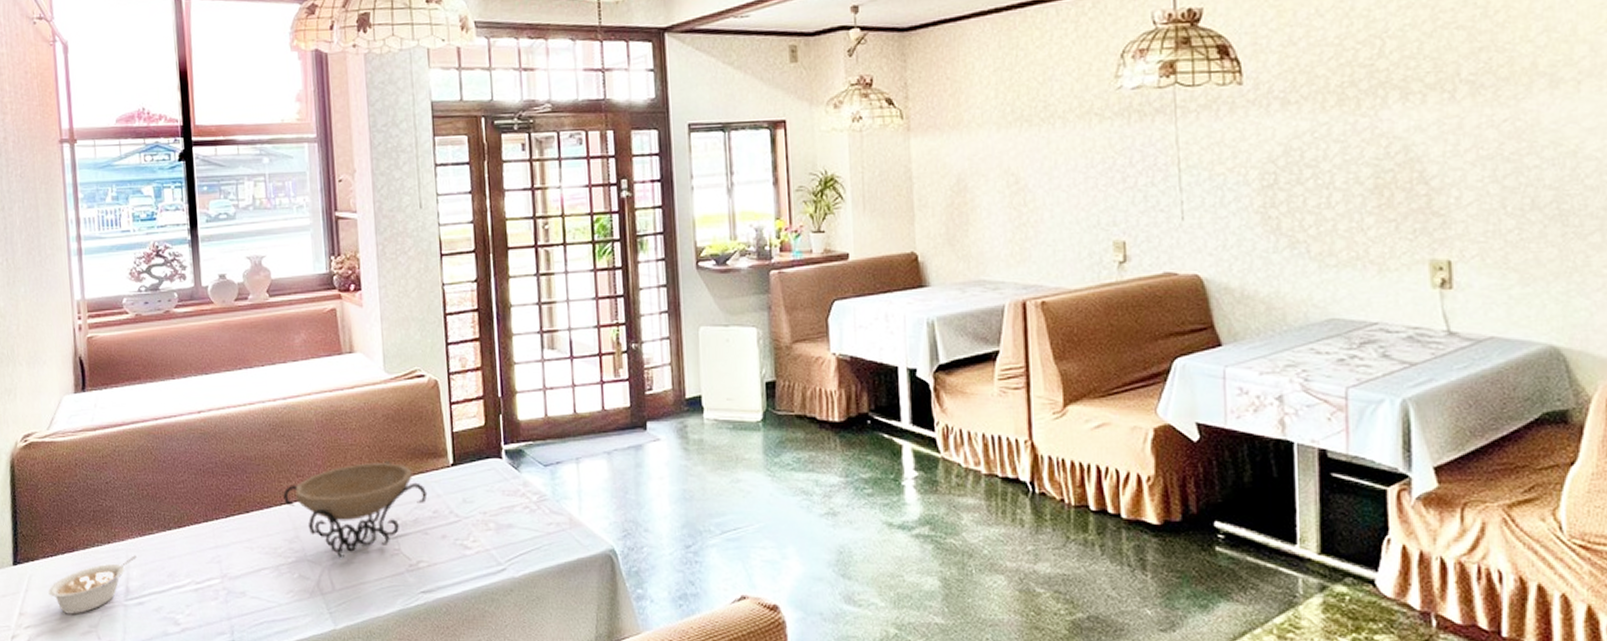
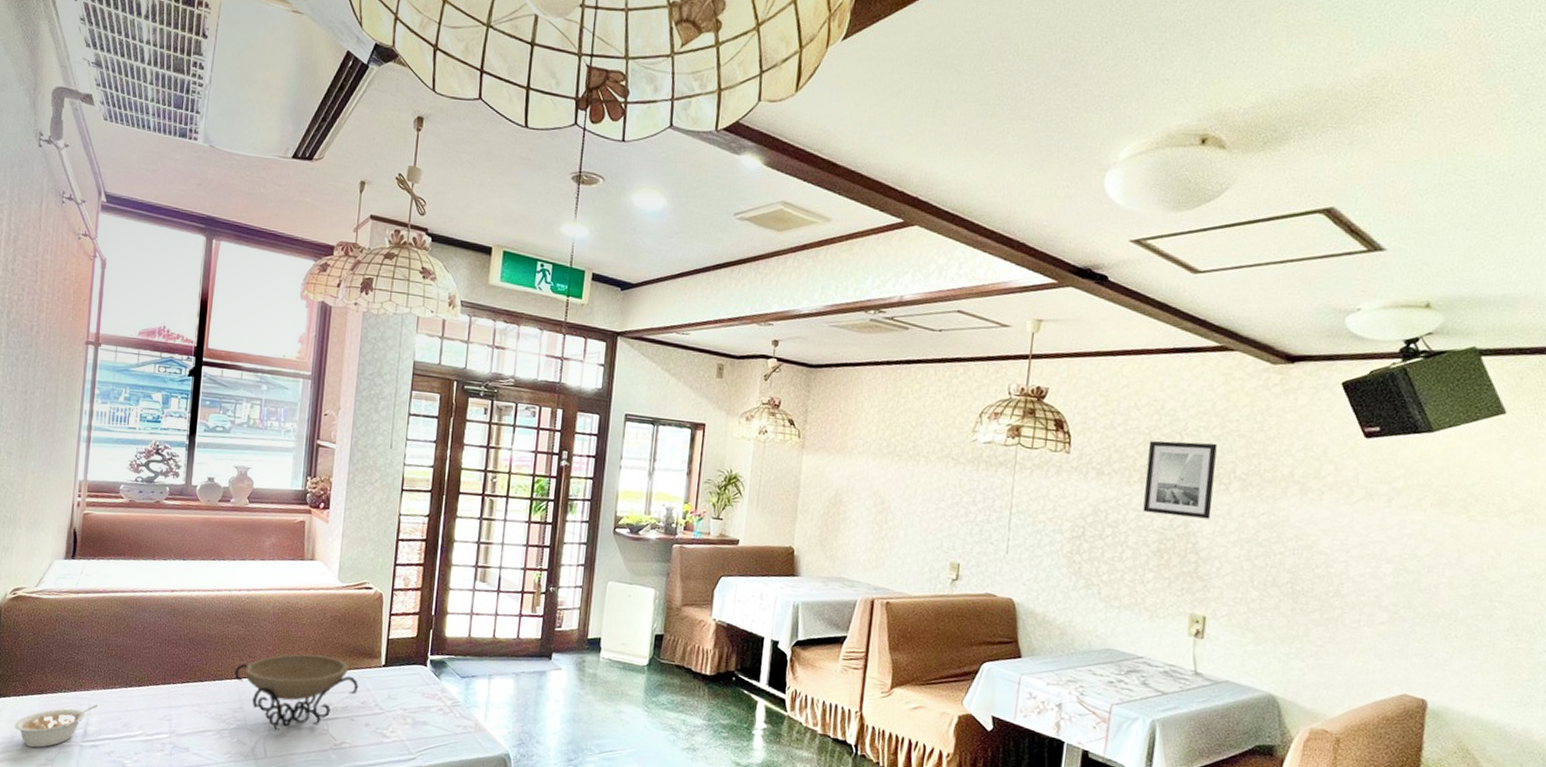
wall art: none [1342,42,1437,142] -> present [1142,440,1218,519]

